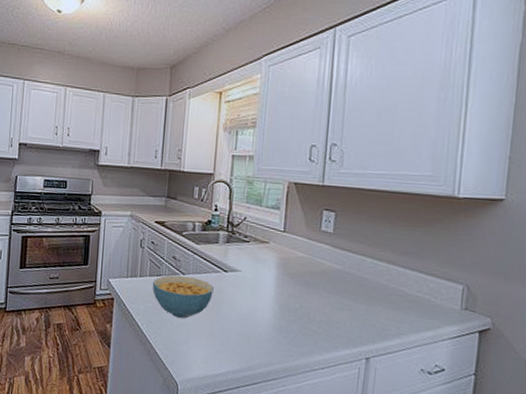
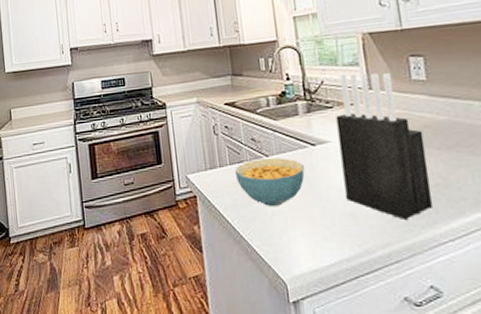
knife block: none [244,213,320,347] -> present [336,72,434,221]

